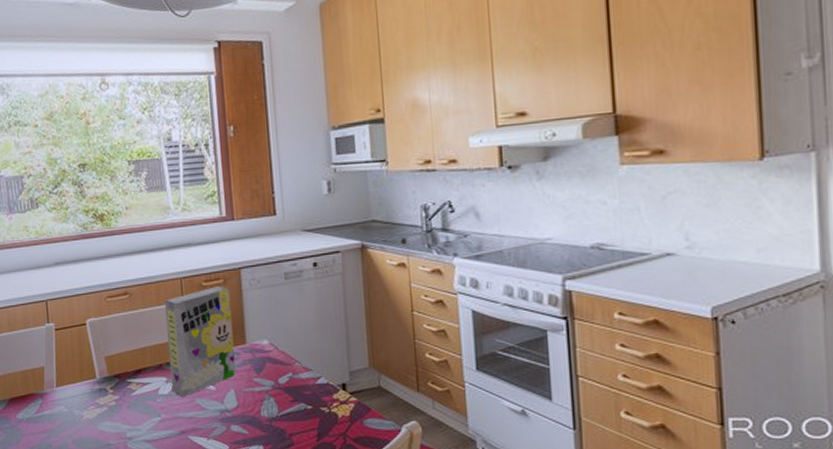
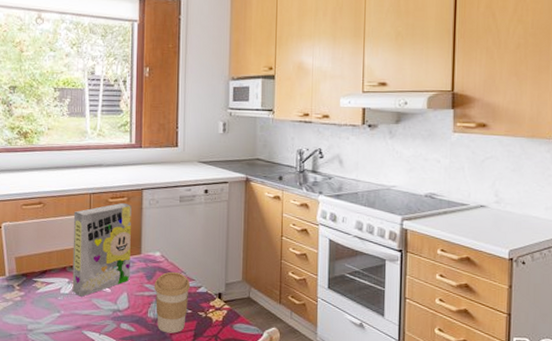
coffee cup: none [264,361,308,434] -> present [154,271,191,334]

